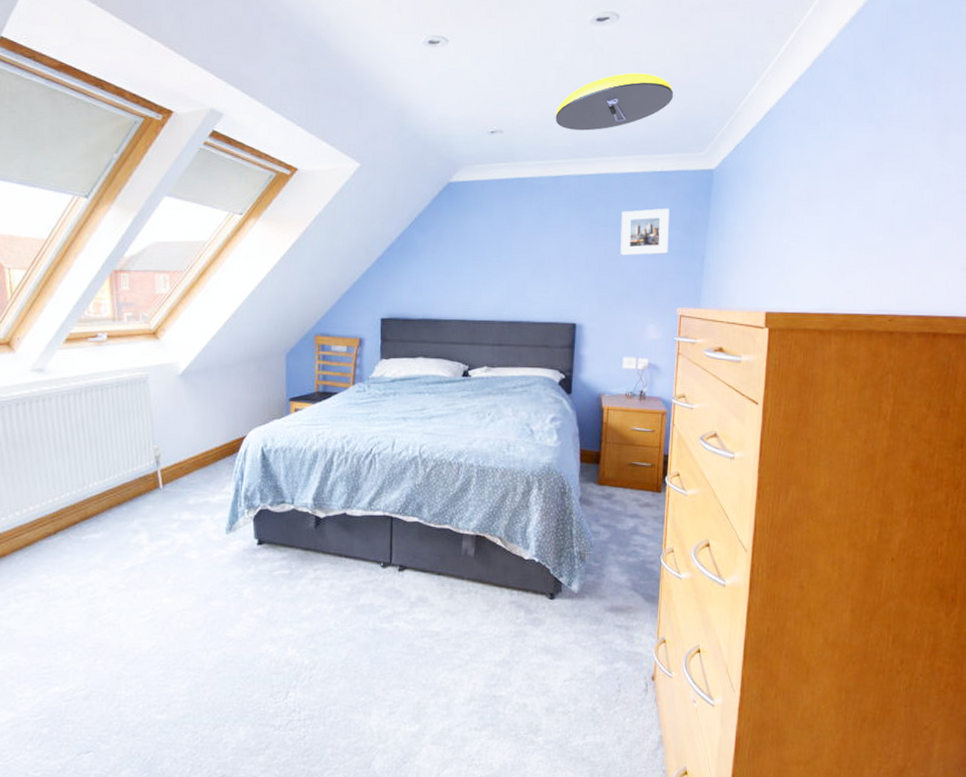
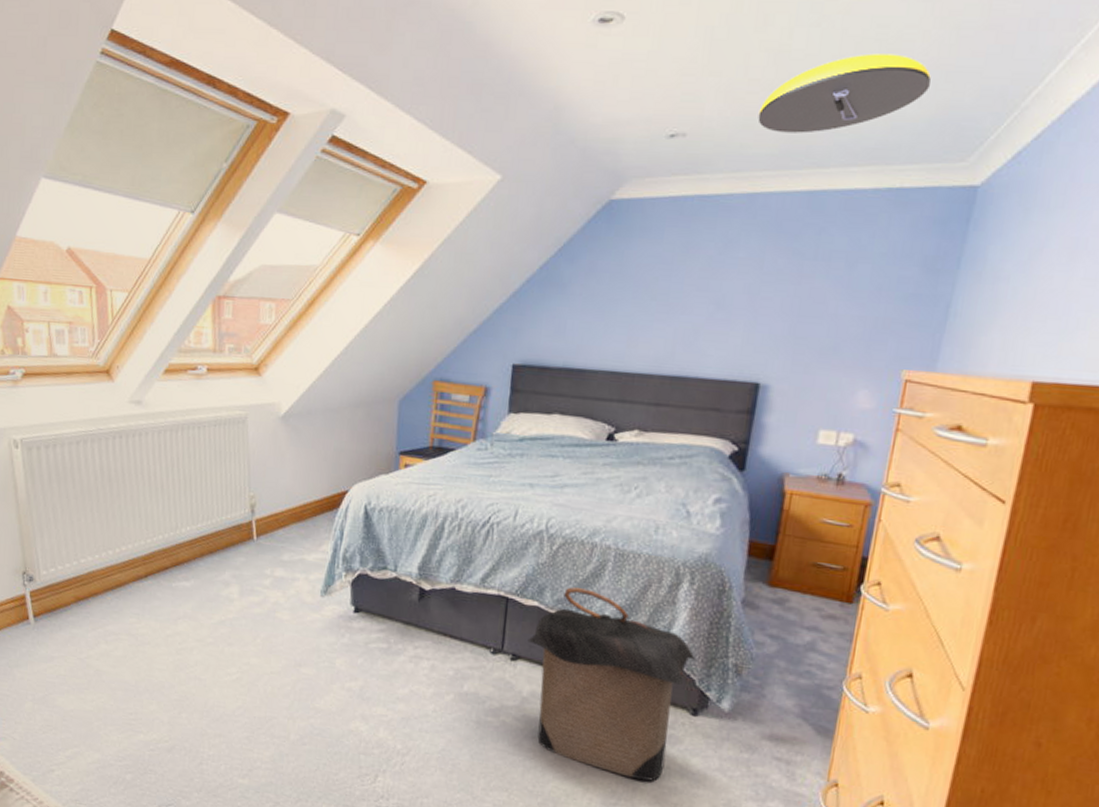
laundry hamper: none [411,502,549,661] -> present [527,587,697,782]
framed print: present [620,208,669,256] -> none [830,237,906,299]

